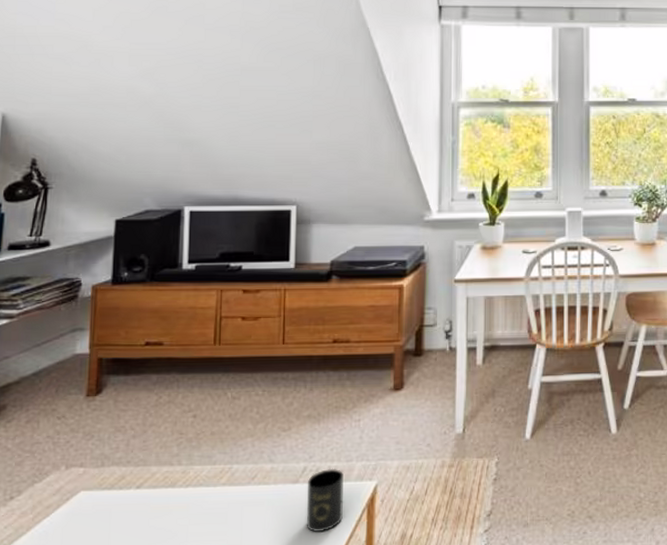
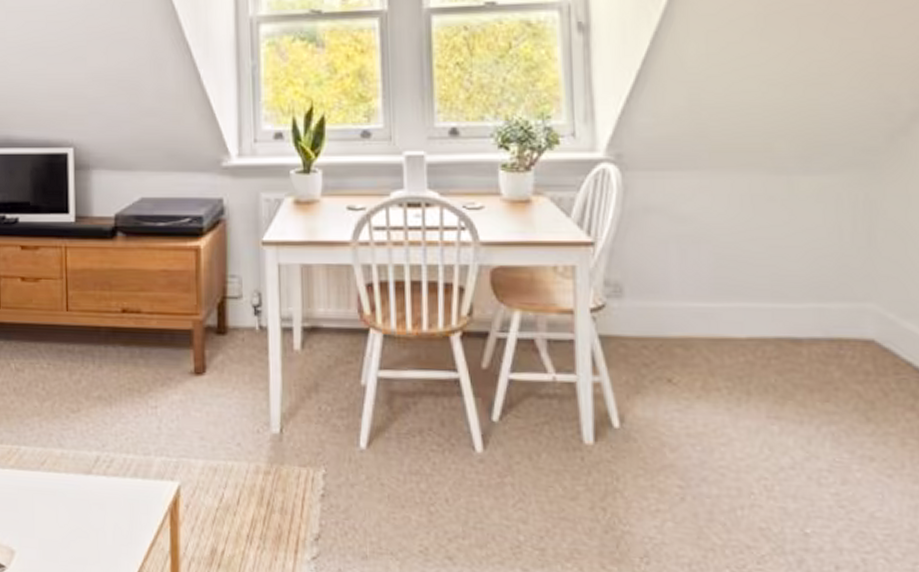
mug: present [306,468,344,533] -> none [101,460,143,535]

